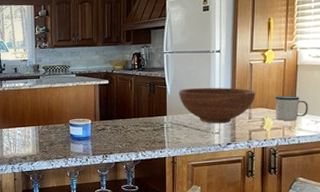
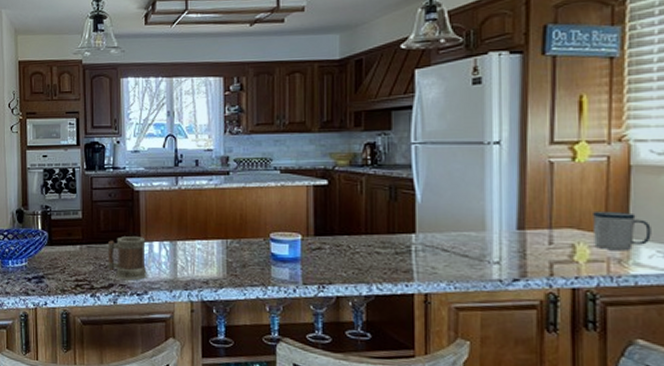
fruit bowl: present [178,87,255,124] -> none [433,195,559,250]

